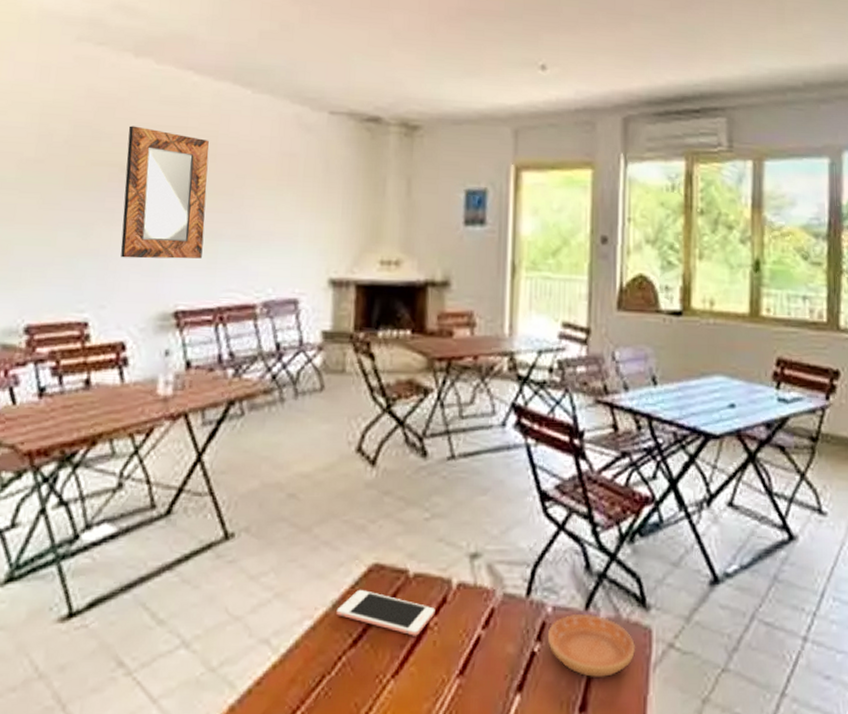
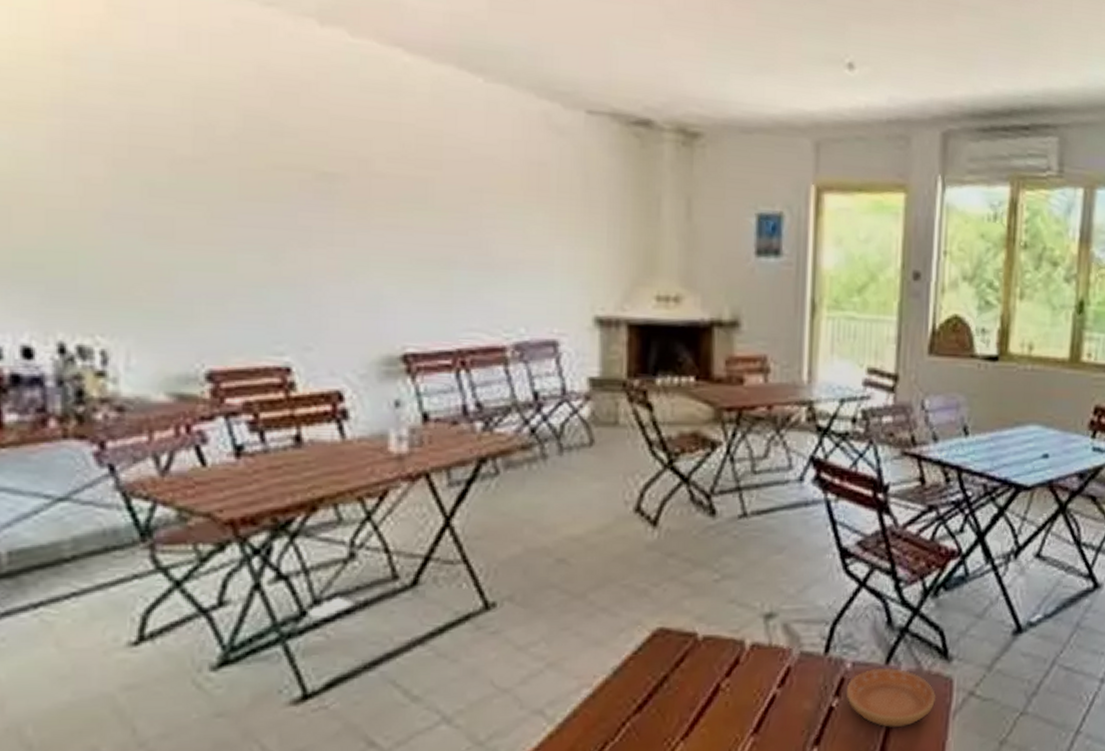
home mirror: present [120,125,209,259] -> none [320,118,434,291]
cell phone: present [336,589,435,636] -> none [618,654,727,699]

